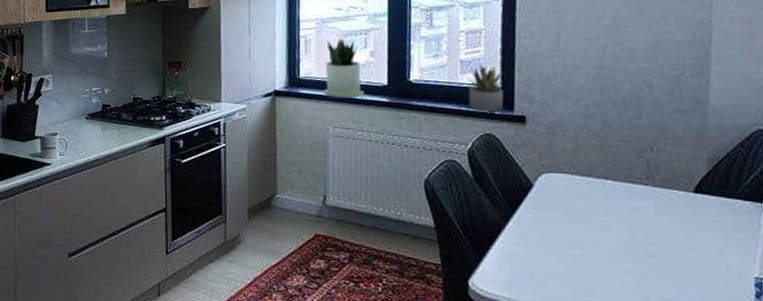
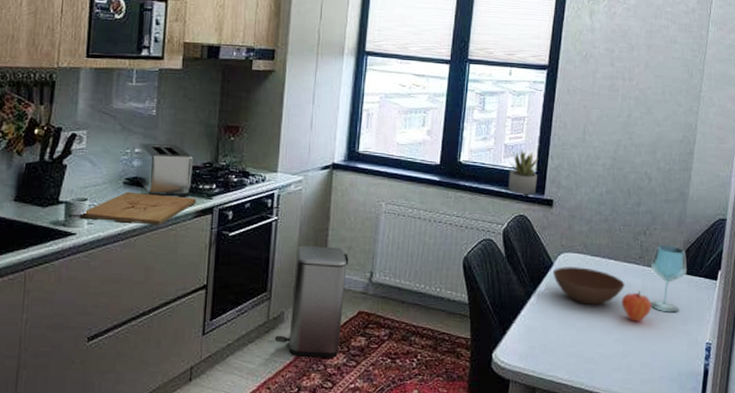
cutting board: none [52,126,150,155] -> present [79,191,197,225]
toaster: none [95,81,144,129] -> present [136,143,193,197]
pedal bin: none [233,170,300,280] -> present [274,245,349,358]
planter: present [322,37,365,99] -> none [379,114,419,176]
bowl: none [533,187,630,232] -> present [552,266,625,306]
fruit: none [628,215,671,251] -> present [622,291,652,322]
wine glass: none [663,162,718,241] -> present [650,245,688,313]

